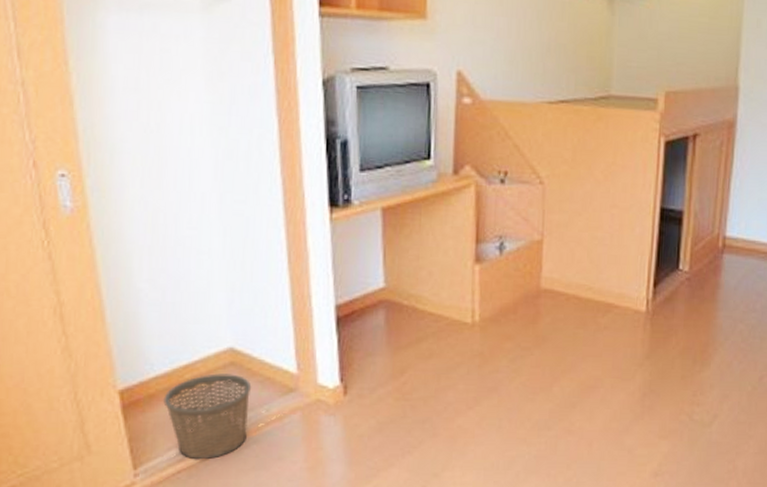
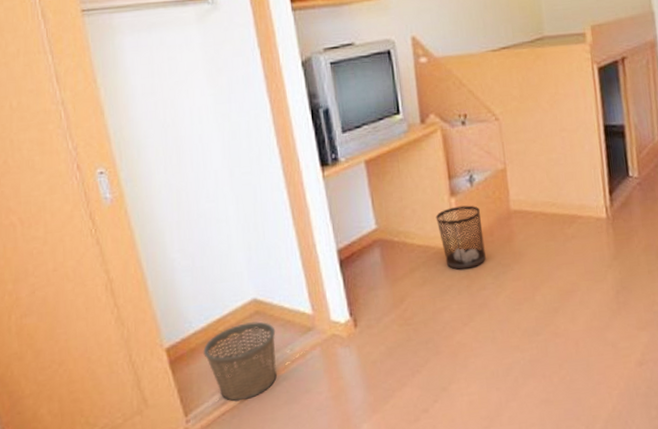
waste bin: none [454,275,506,347] -> present [435,205,486,270]

